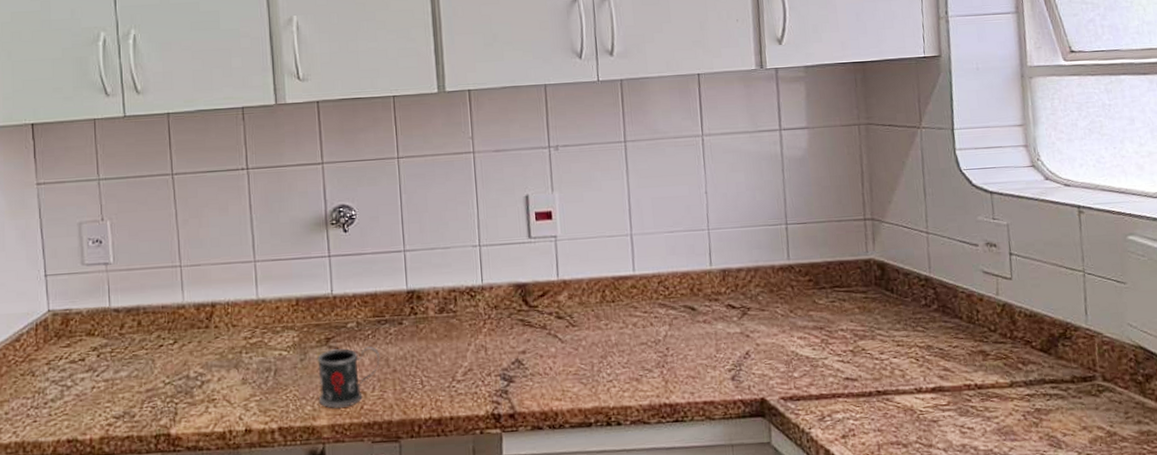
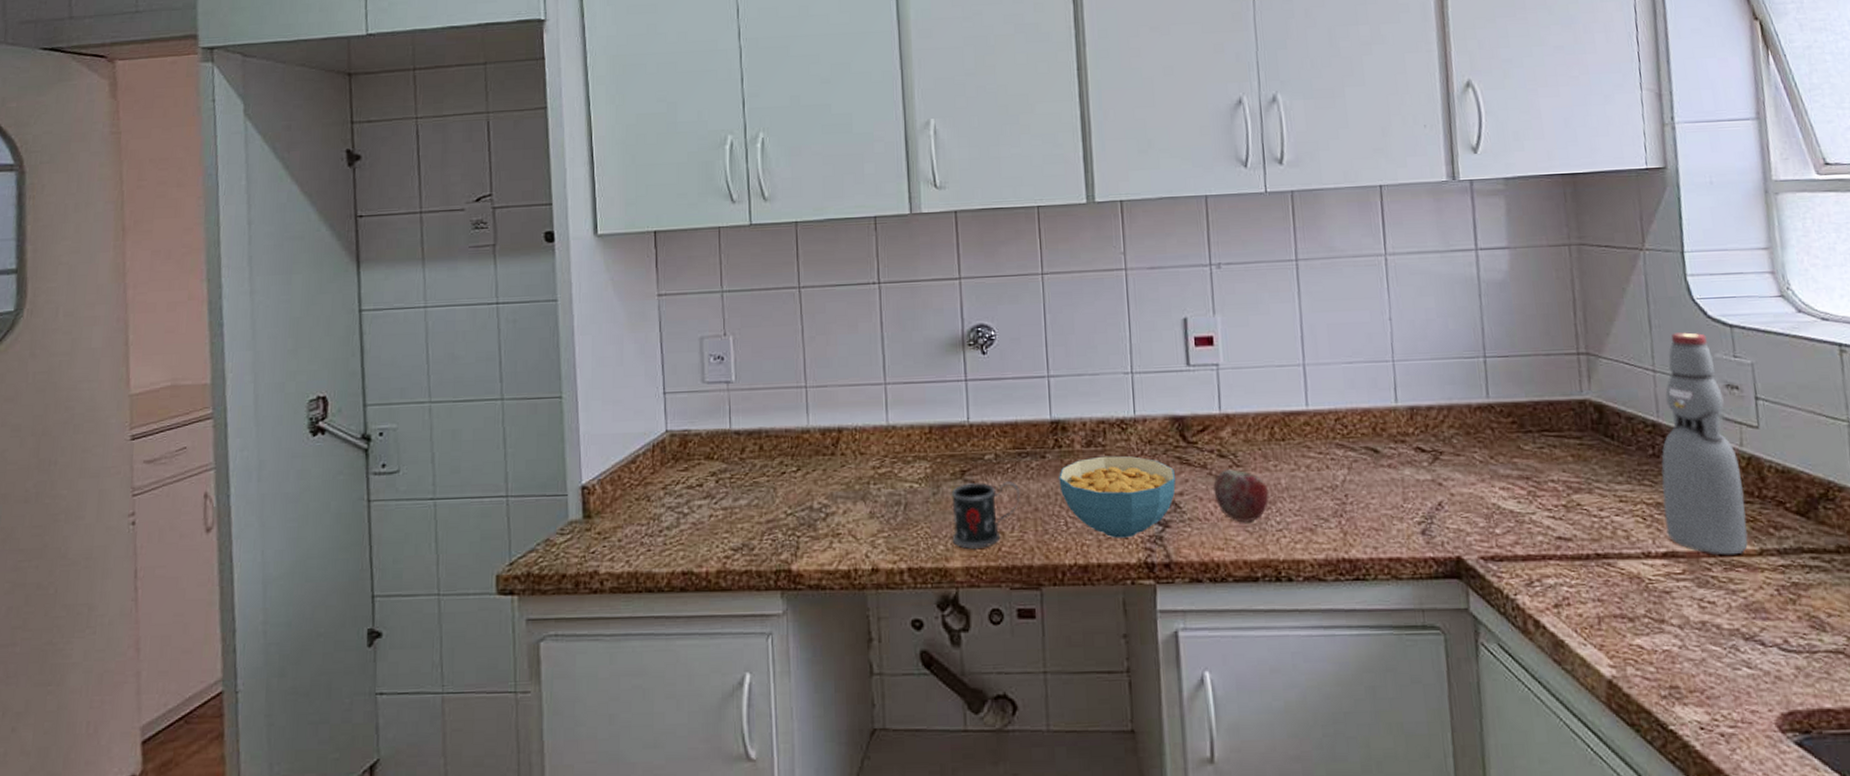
cereal bowl: none [415,320,519,394] -> present [1059,455,1176,538]
apple: none [552,329,602,375] -> present [1213,469,1270,522]
bottle: none [932,199,1001,388] -> present [1661,332,1748,556]

